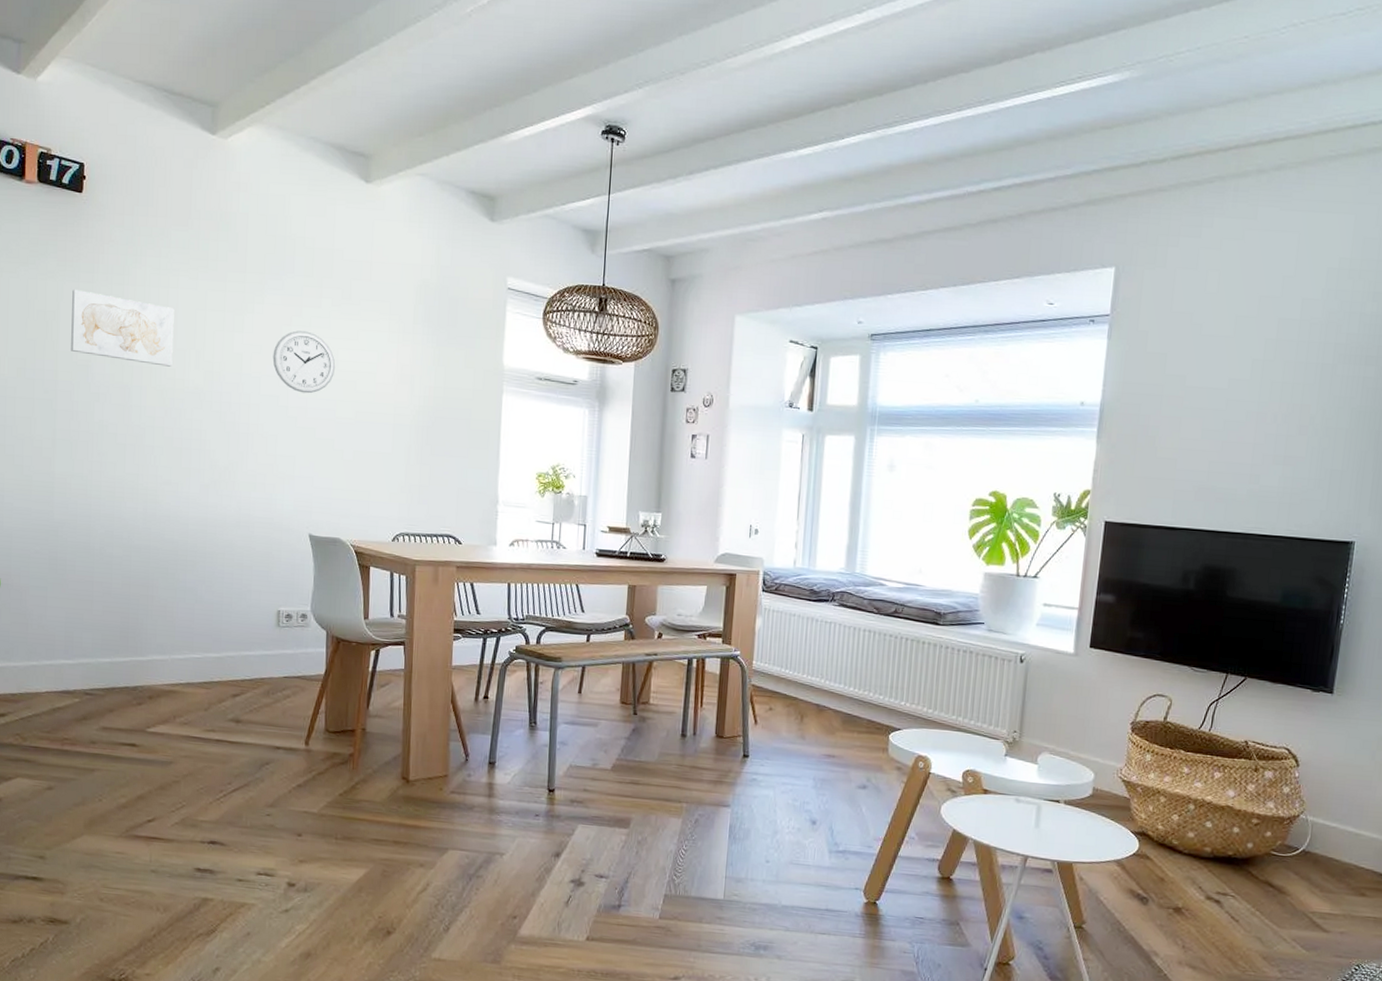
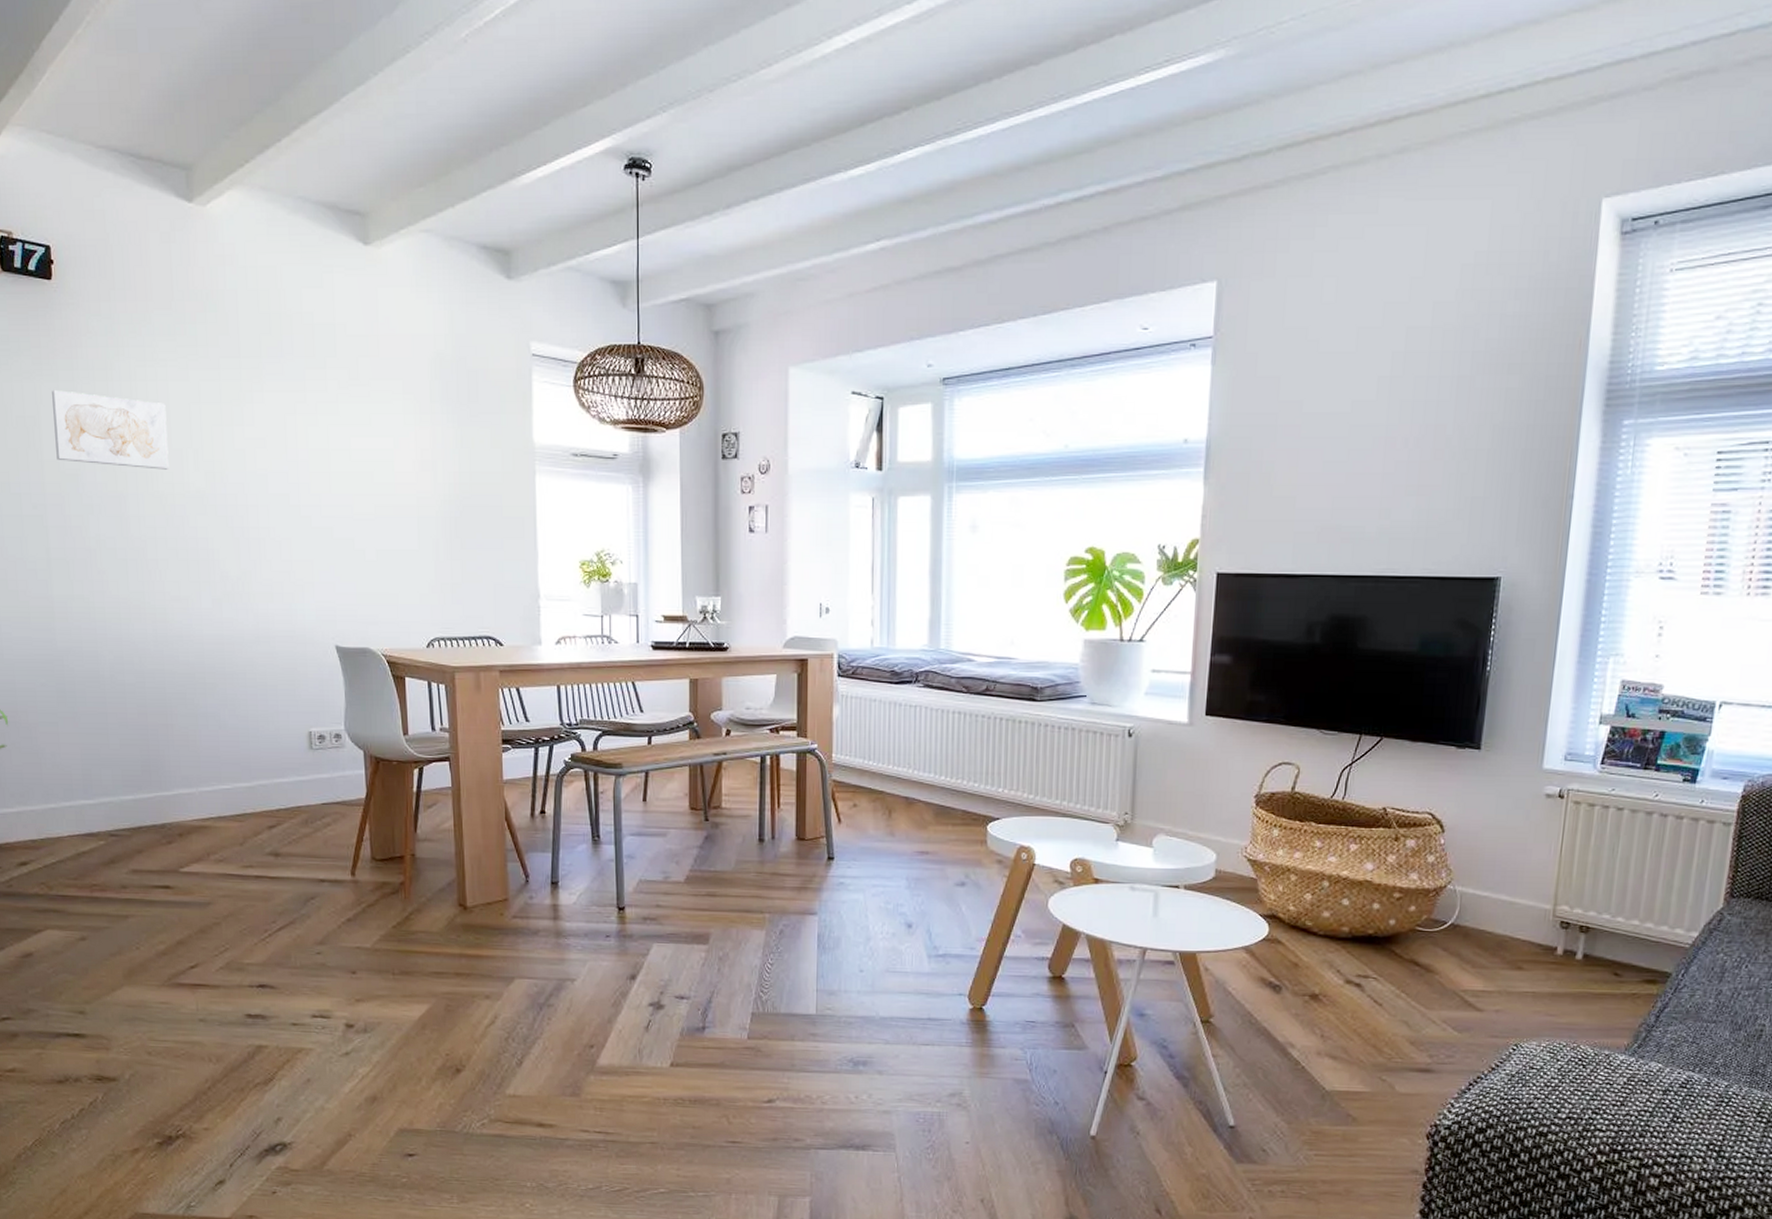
wall clock: present [272,330,336,394] -> none [278,419,349,489]

